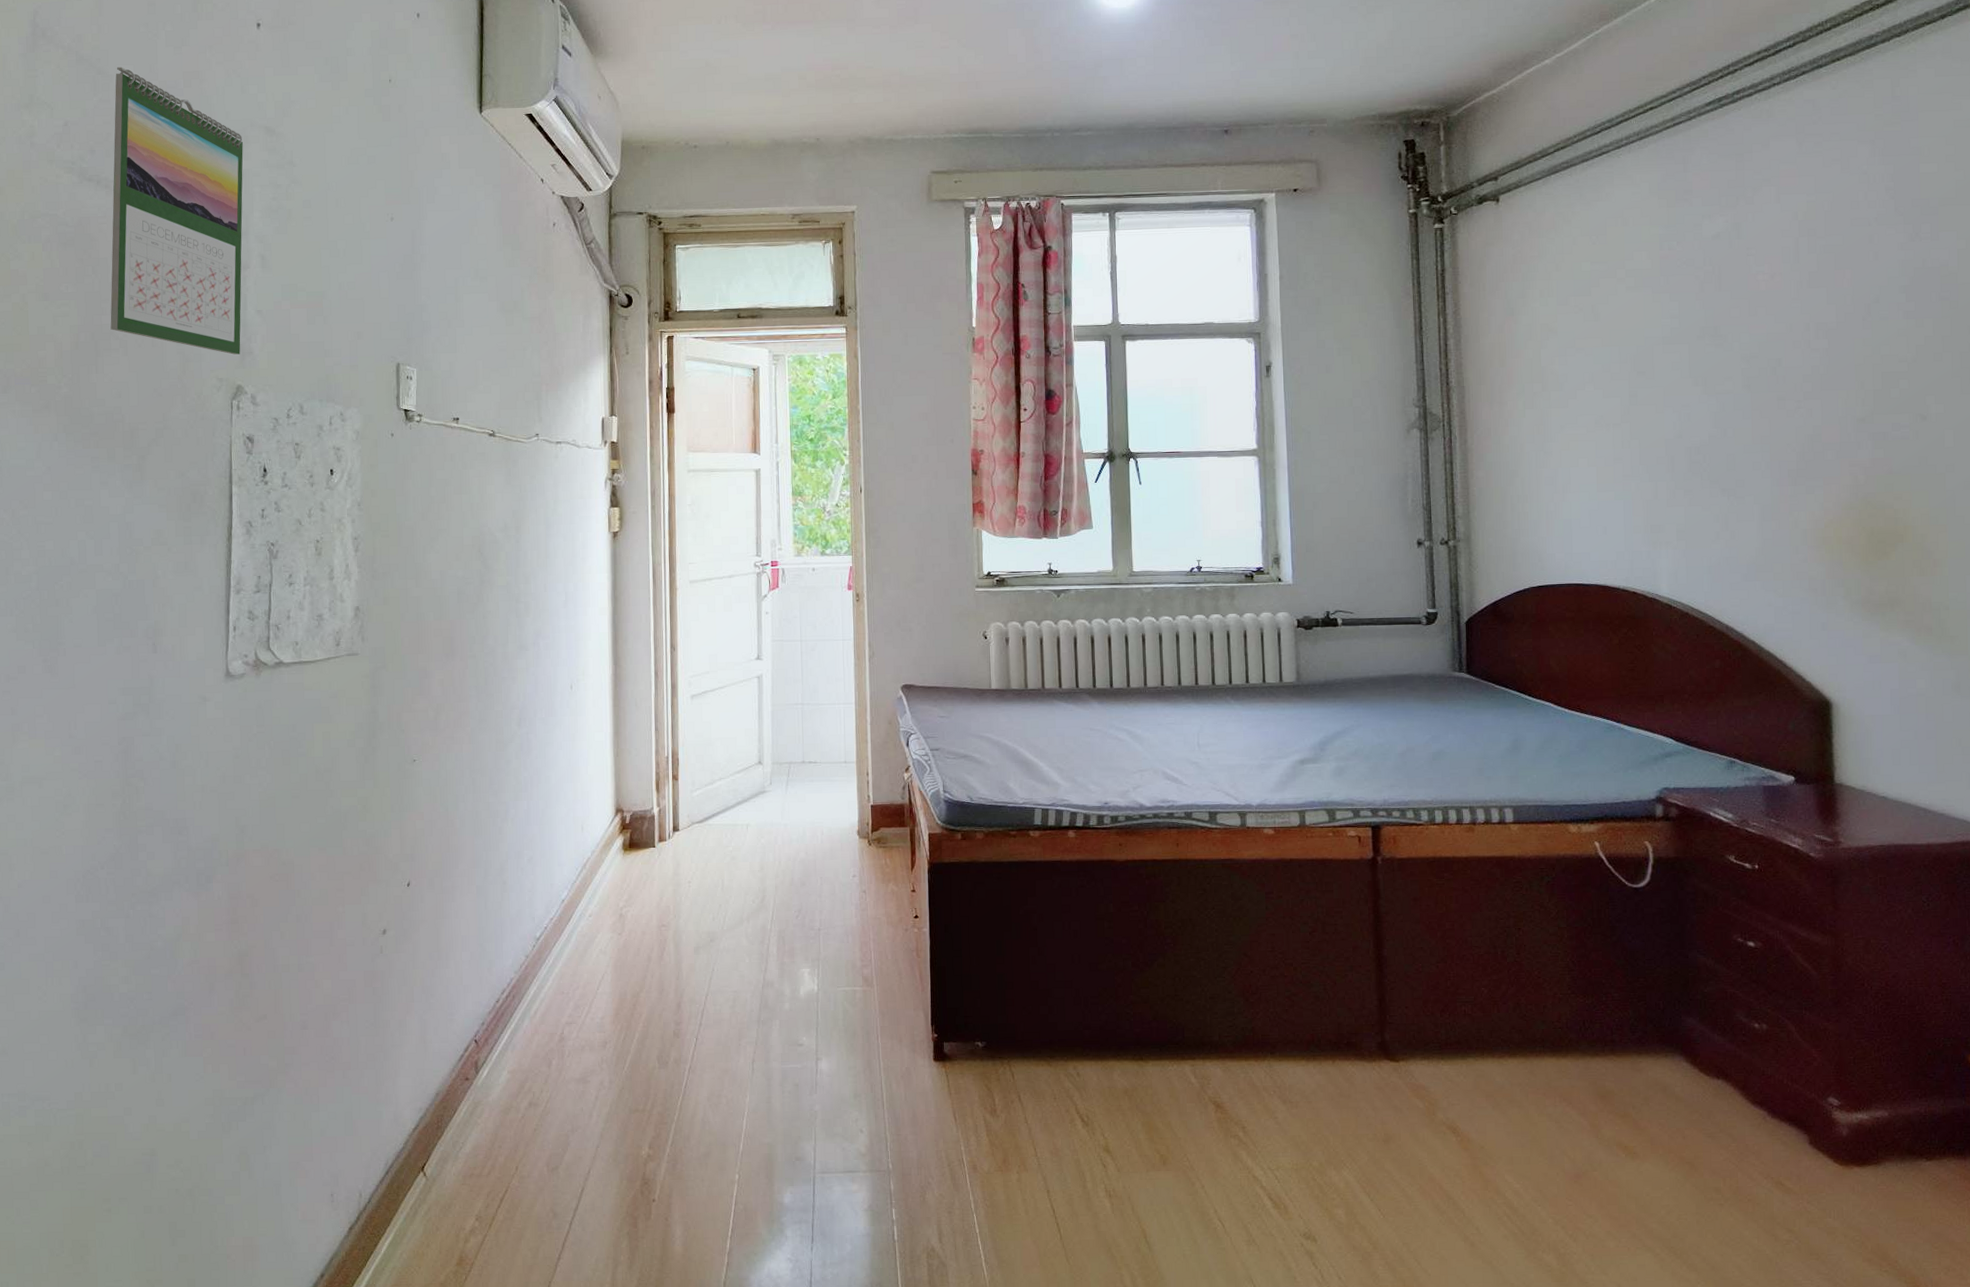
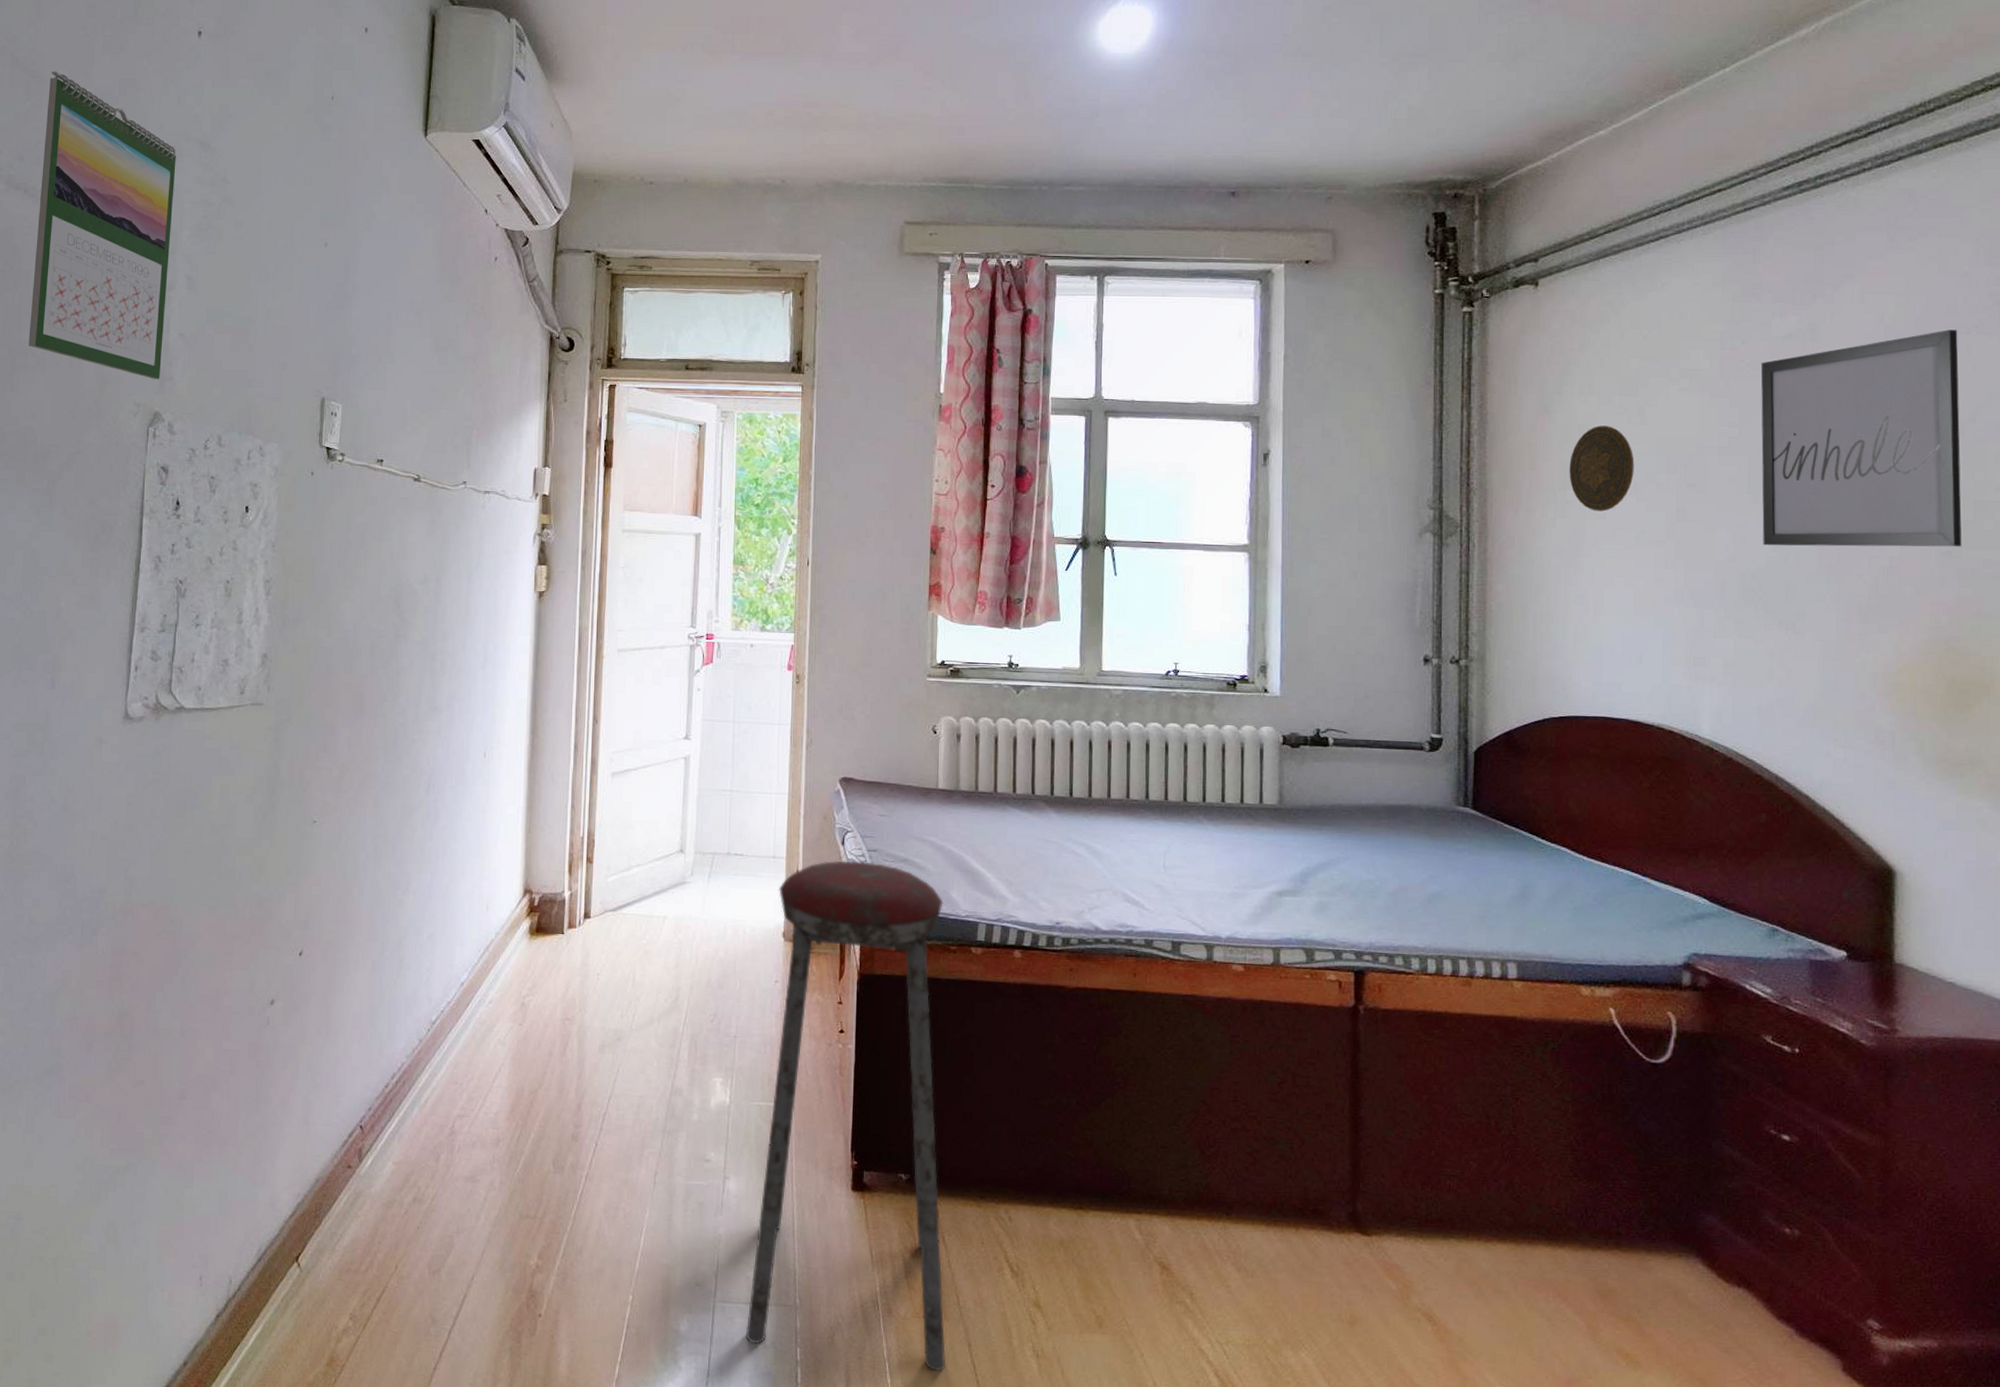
music stool: none [844,760,1027,1219] -> present [745,860,946,1372]
decorative plate: none [1534,324,1591,401] -> present [1569,426,1634,512]
wall art: none [1695,222,1874,423] -> present [1760,329,1962,547]

